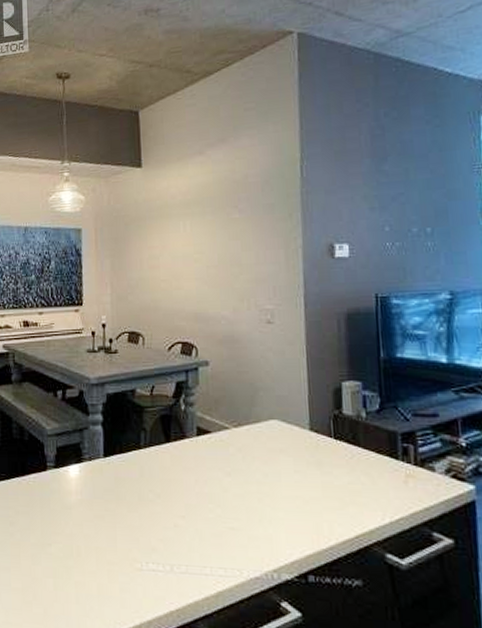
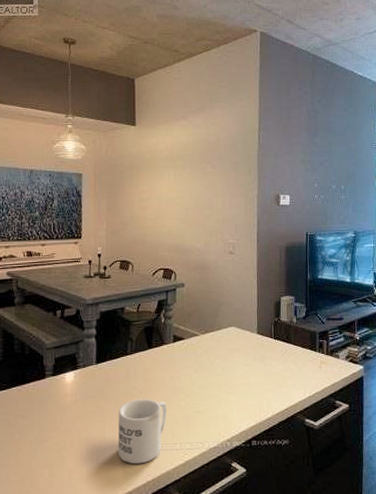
mug: none [131,505,192,588] -> present [117,399,167,464]

